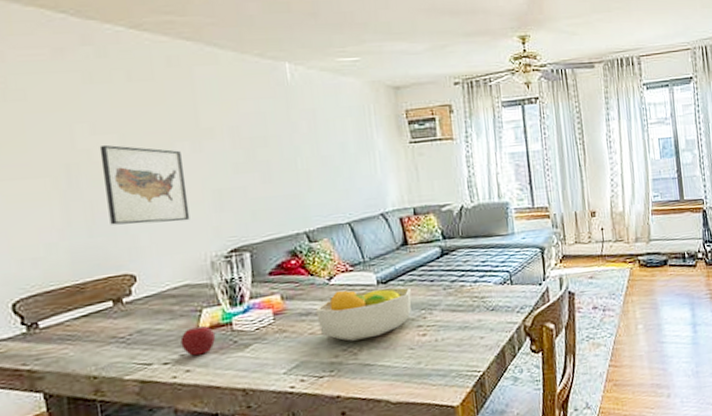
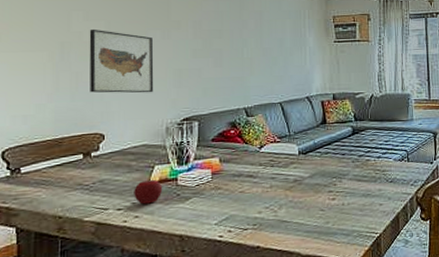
fruit bowl: present [316,287,412,341] -> none [247,157,326,200]

